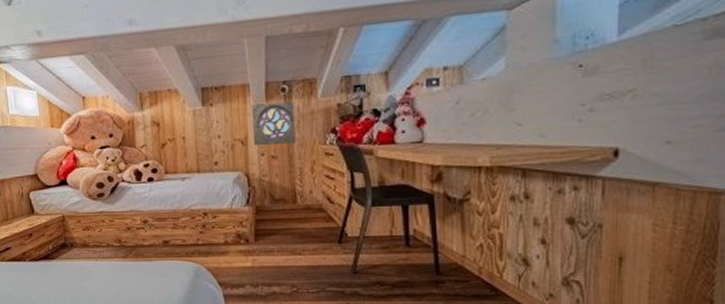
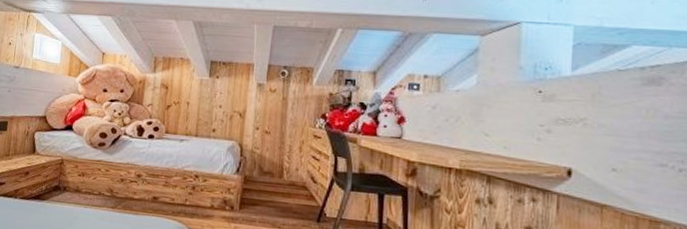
wall ornament: present [251,101,296,145] -> none [250,82,292,122]

